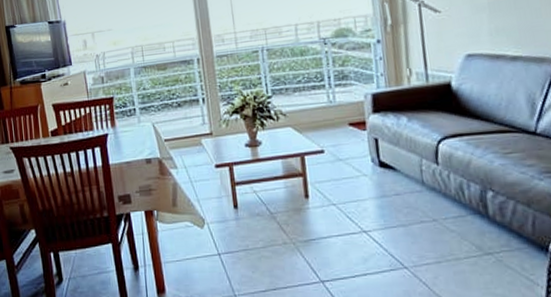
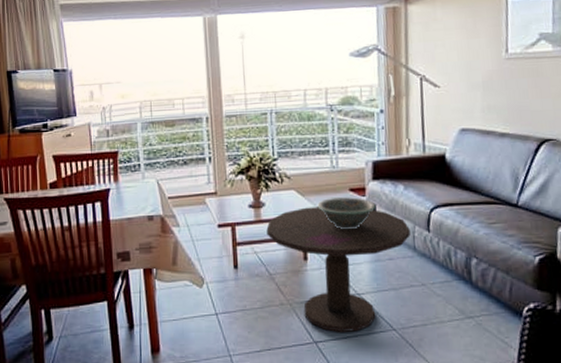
side table: none [264,143,418,271] -> present [266,207,410,332]
decorative bowl: none [316,131,379,166] -> present [317,197,376,230]

